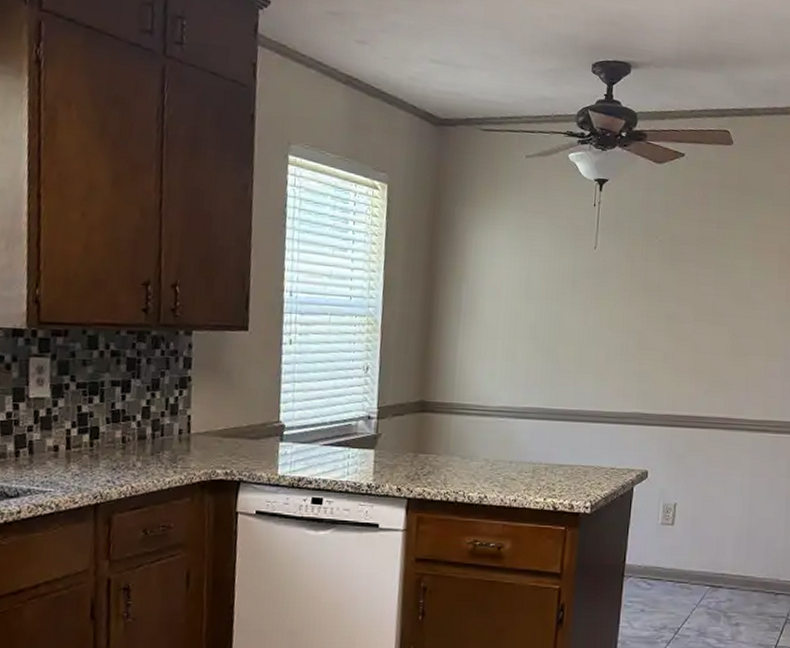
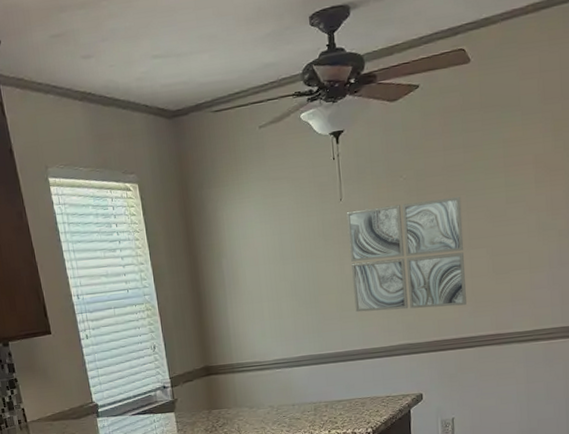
wall art: none [593,261,710,382] -> present [346,196,467,313]

